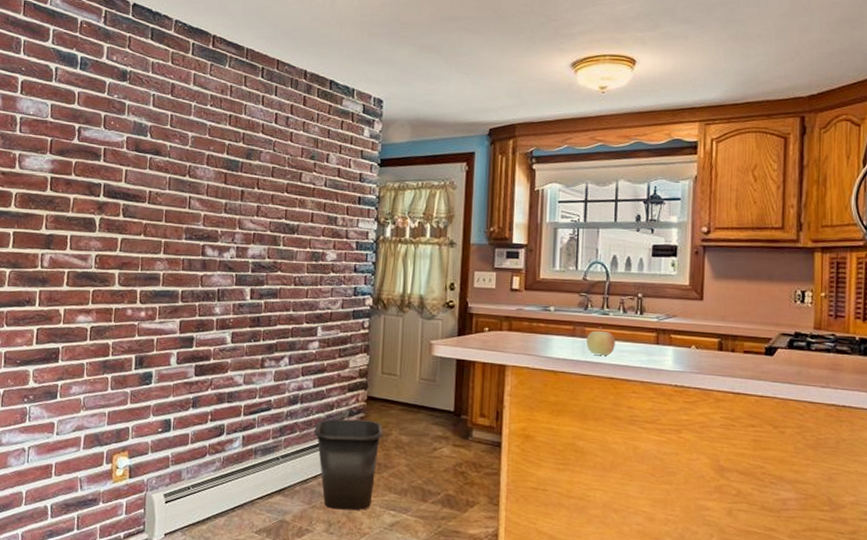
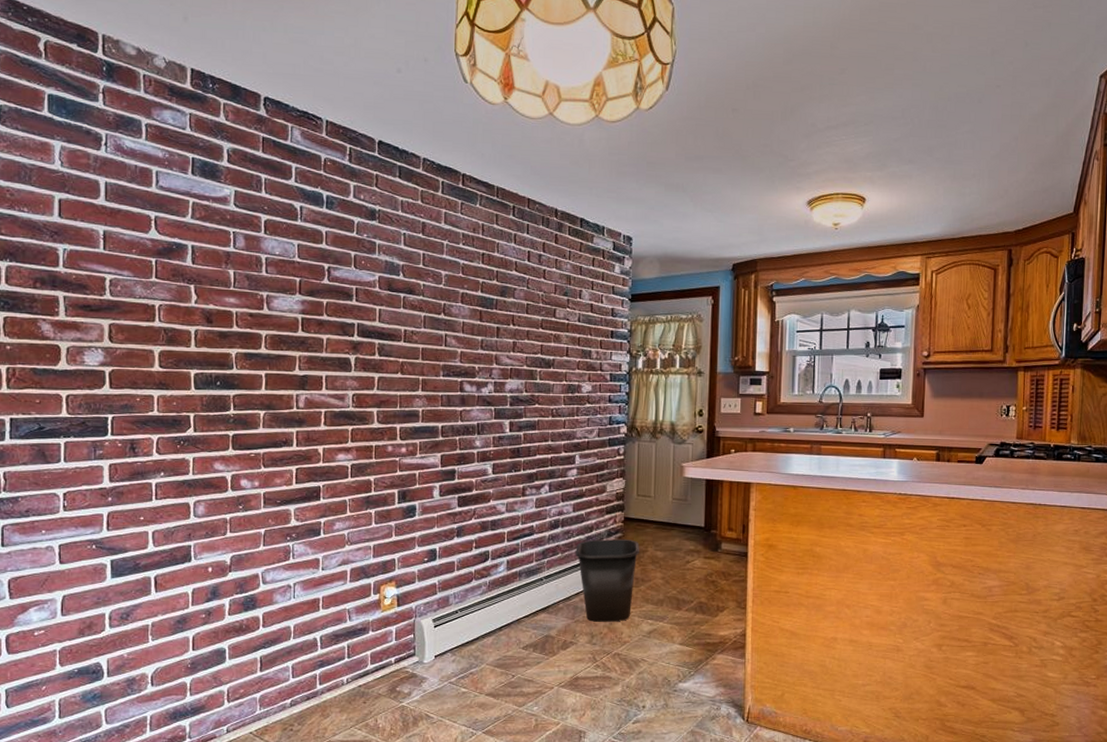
fruit: present [586,327,615,357] -> none [822,444,848,471]

